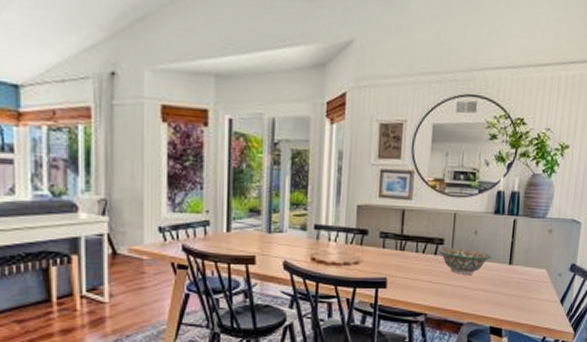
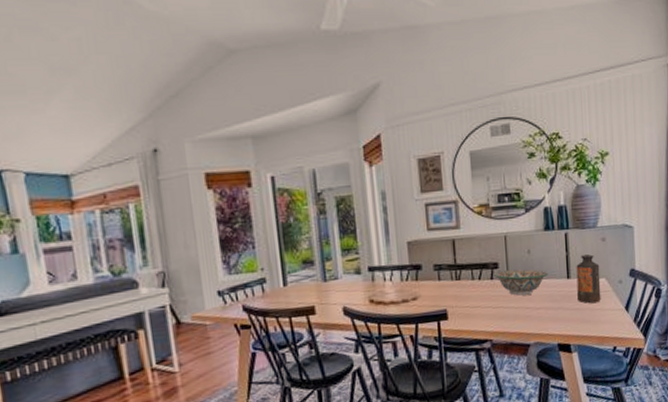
bottle: none [516,244,543,292] -> present [576,254,601,304]

